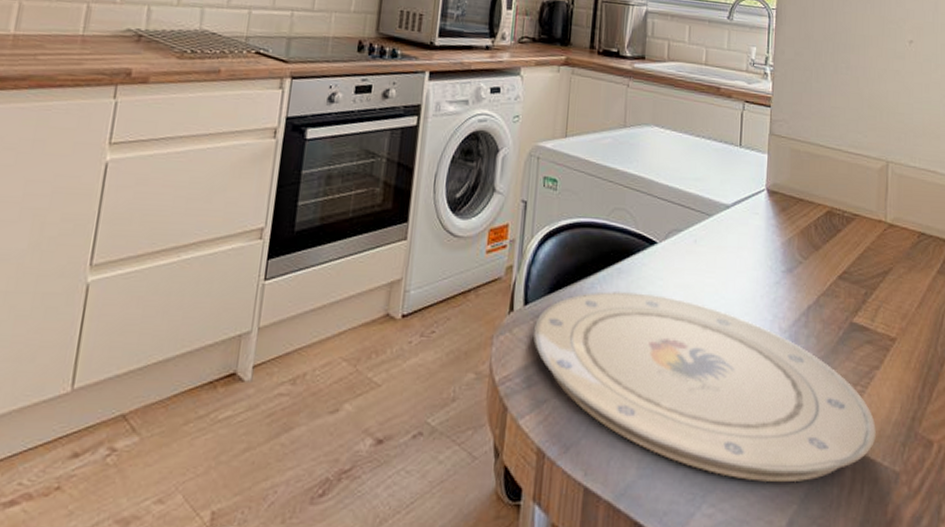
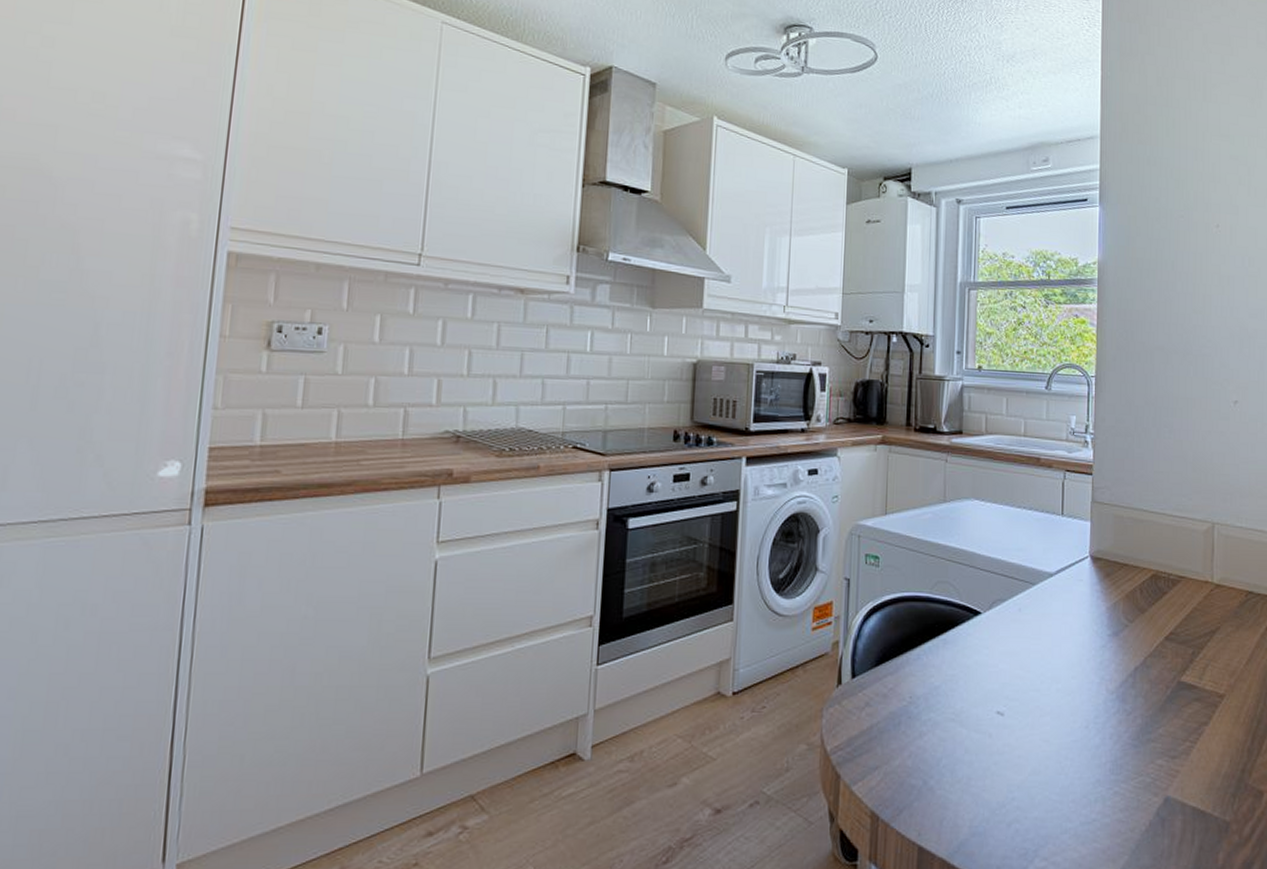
plate: present [533,290,876,483] -> none [861,660,1206,835]

